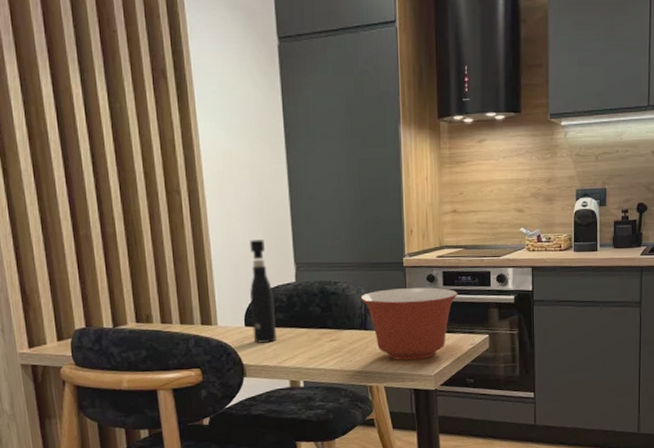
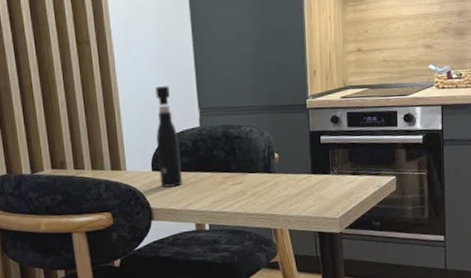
mixing bowl: present [360,287,458,361] -> none [264,129,363,204]

